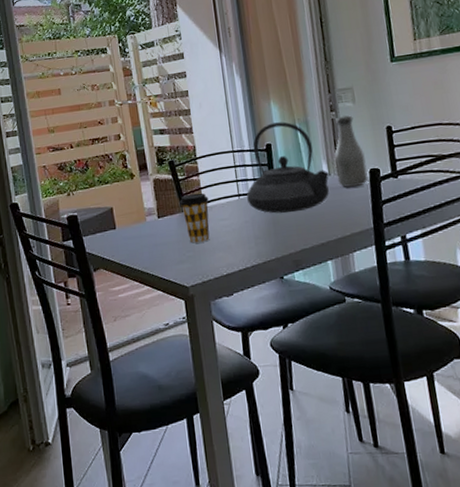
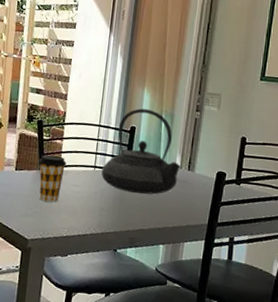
bottle: present [334,115,368,187] -> none [186,117,216,184]

